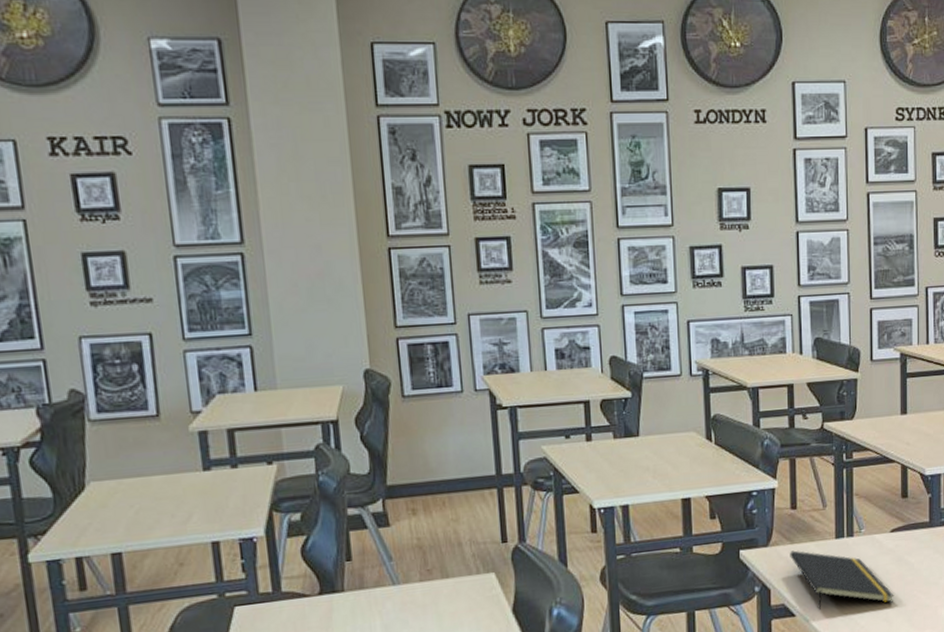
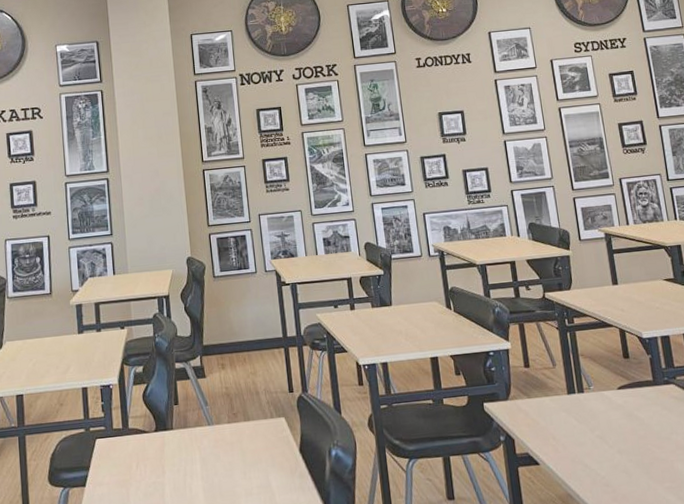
notepad: present [790,550,894,610] -> none [528,404,630,459]

